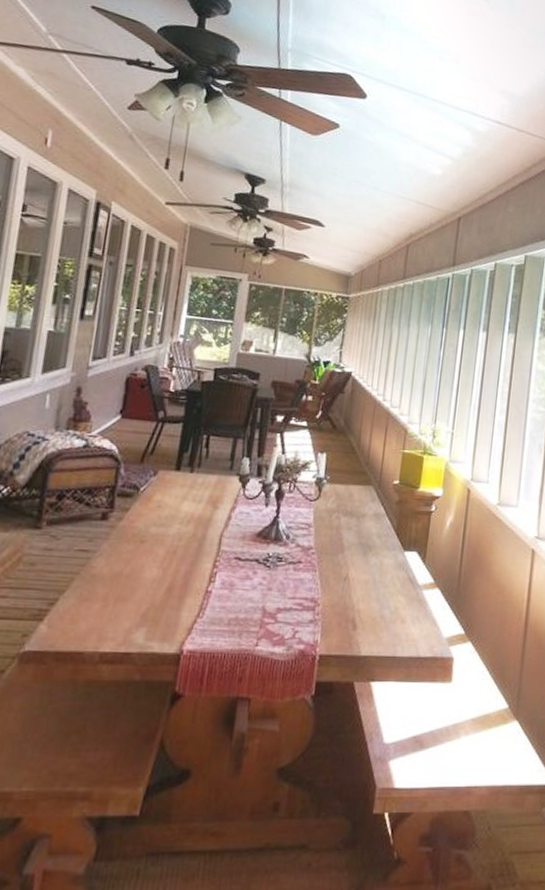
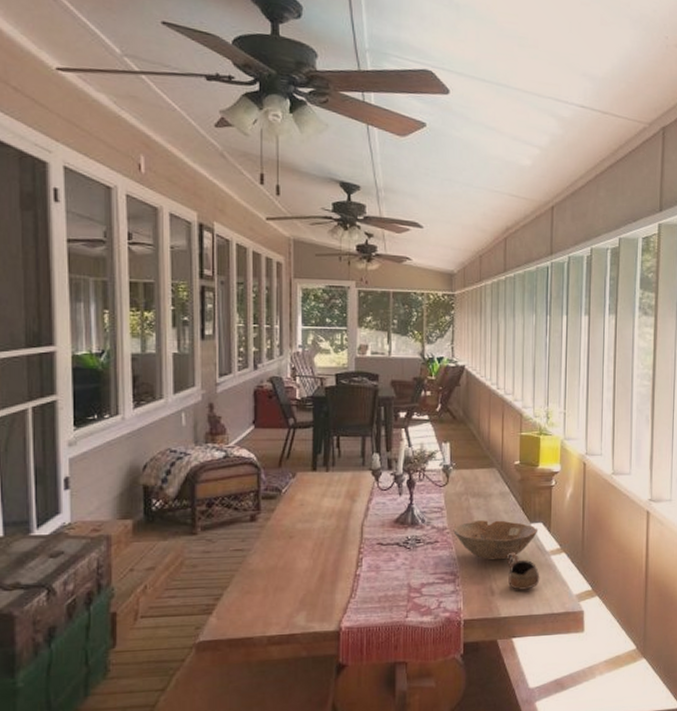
bowl: none [319,542,412,590] -> present [453,520,538,560]
cup: none [373,582,409,628] -> present [506,552,540,591]

